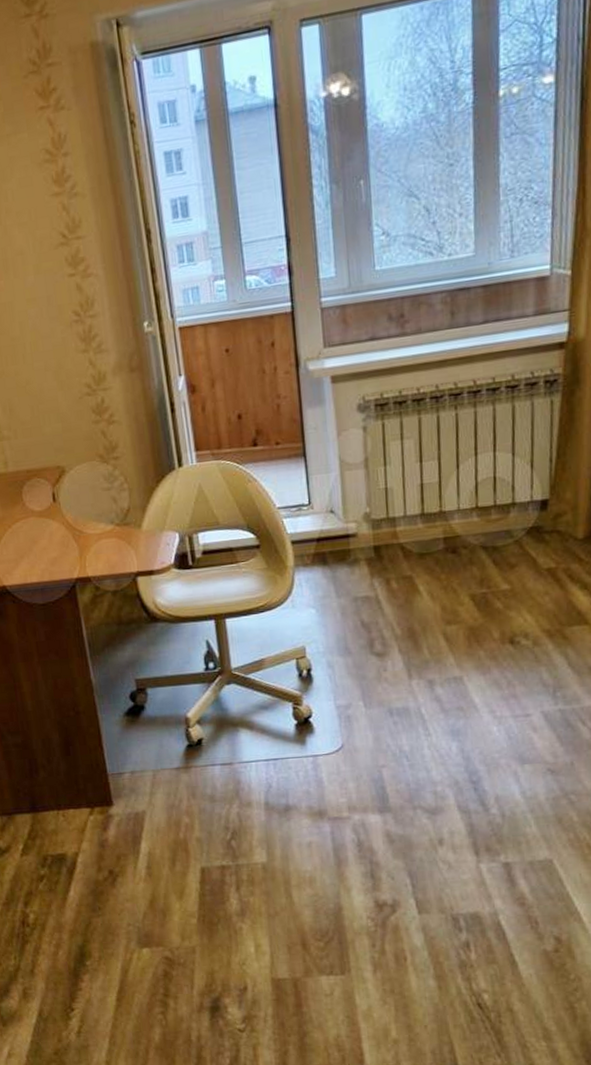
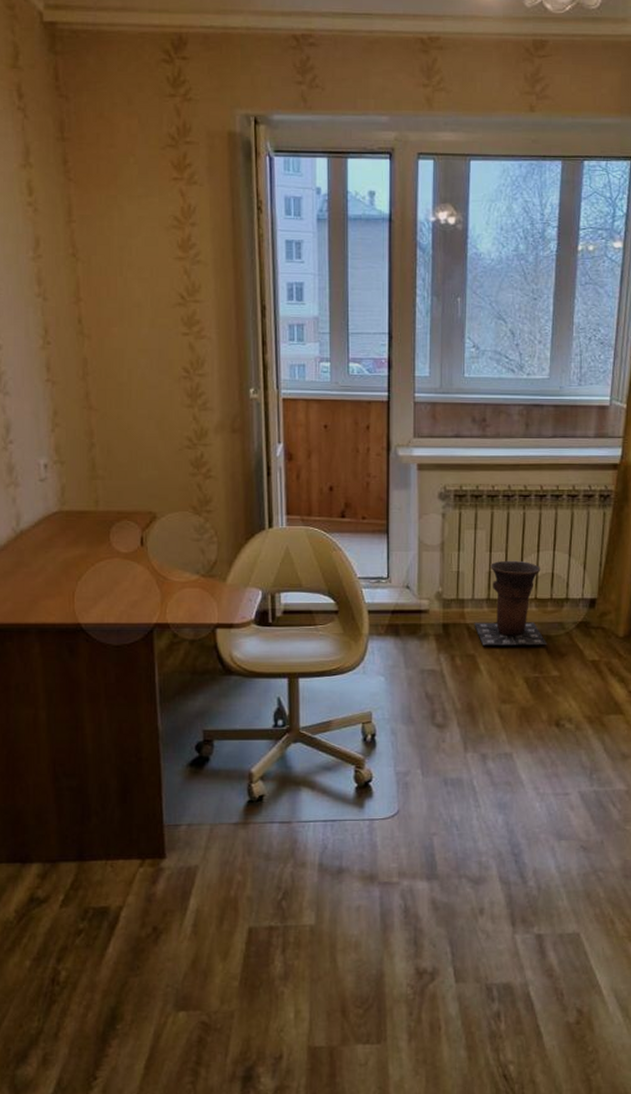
vase: none [408,467,493,565] -> present [474,560,547,646]

